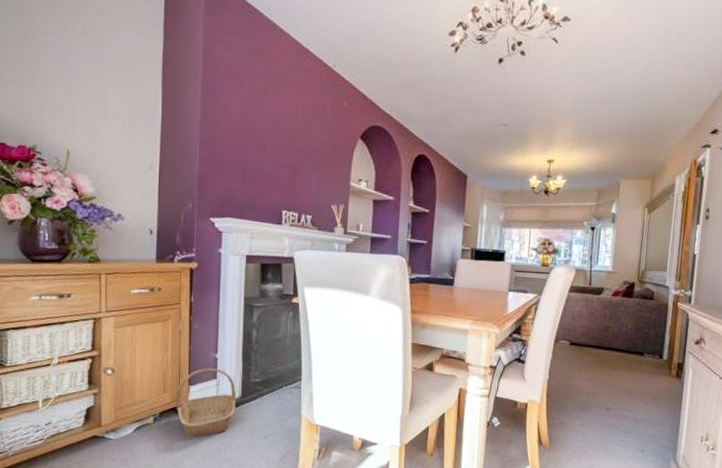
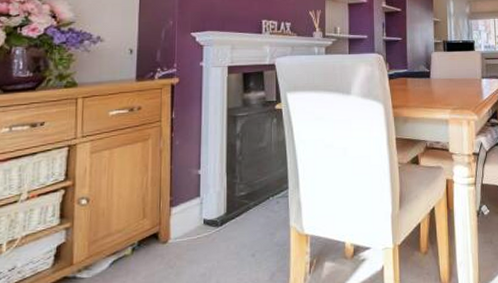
basket: present [175,368,237,438] -> none [155,185,221,266]

